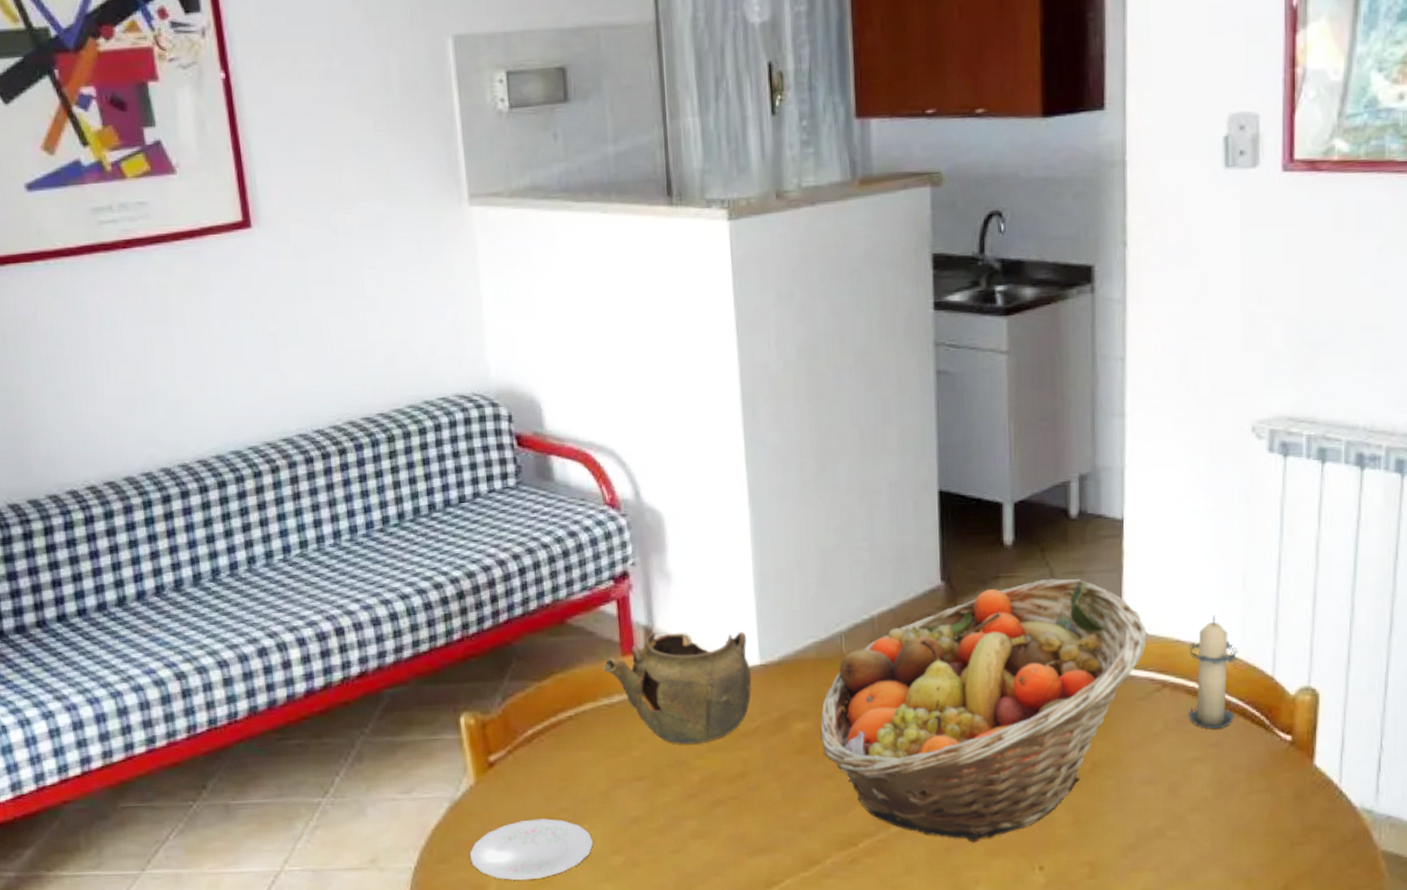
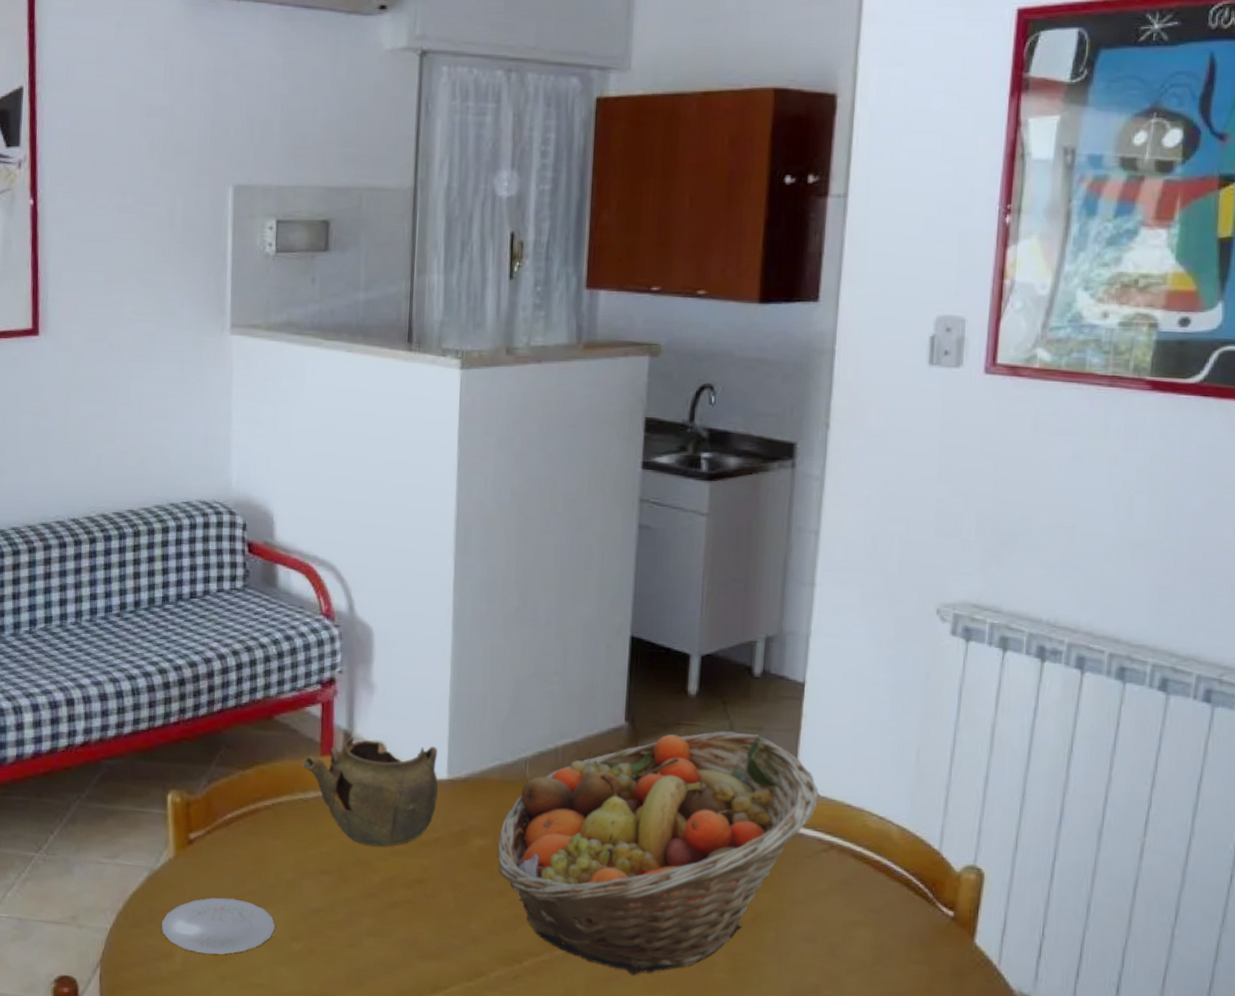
candle: present [1189,615,1238,729] -> none [853,785,907,896]

